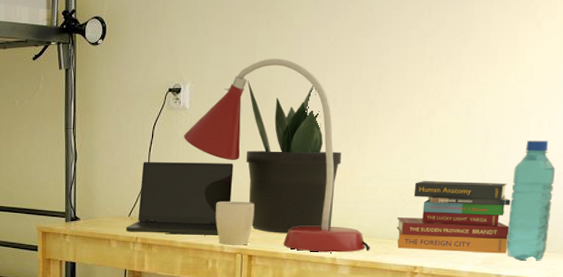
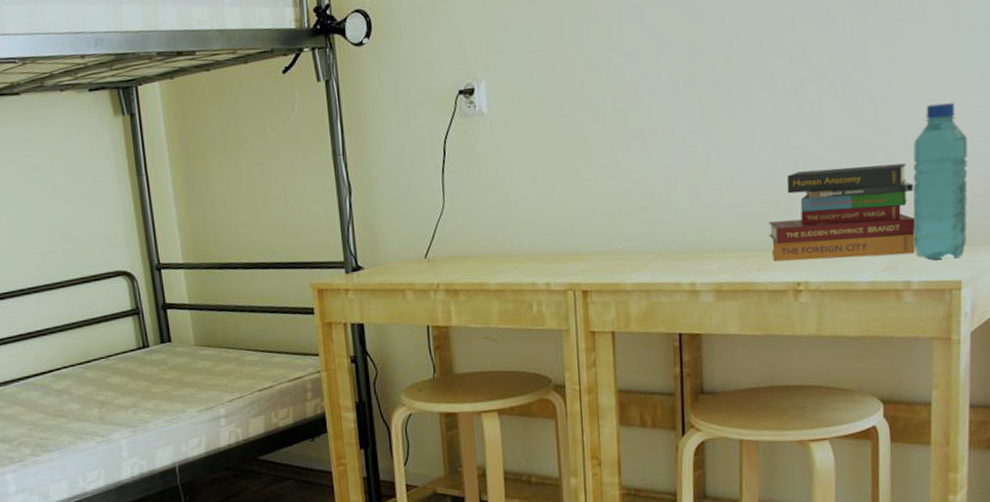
laptop: present [125,162,234,235] -> none [422,176,553,278]
desk lamp: present [183,58,371,253] -> none [483,36,739,278]
mug: present [215,201,255,246] -> none [534,223,585,282]
planter: present [246,80,342,234] -> none [558,66,690,260]

